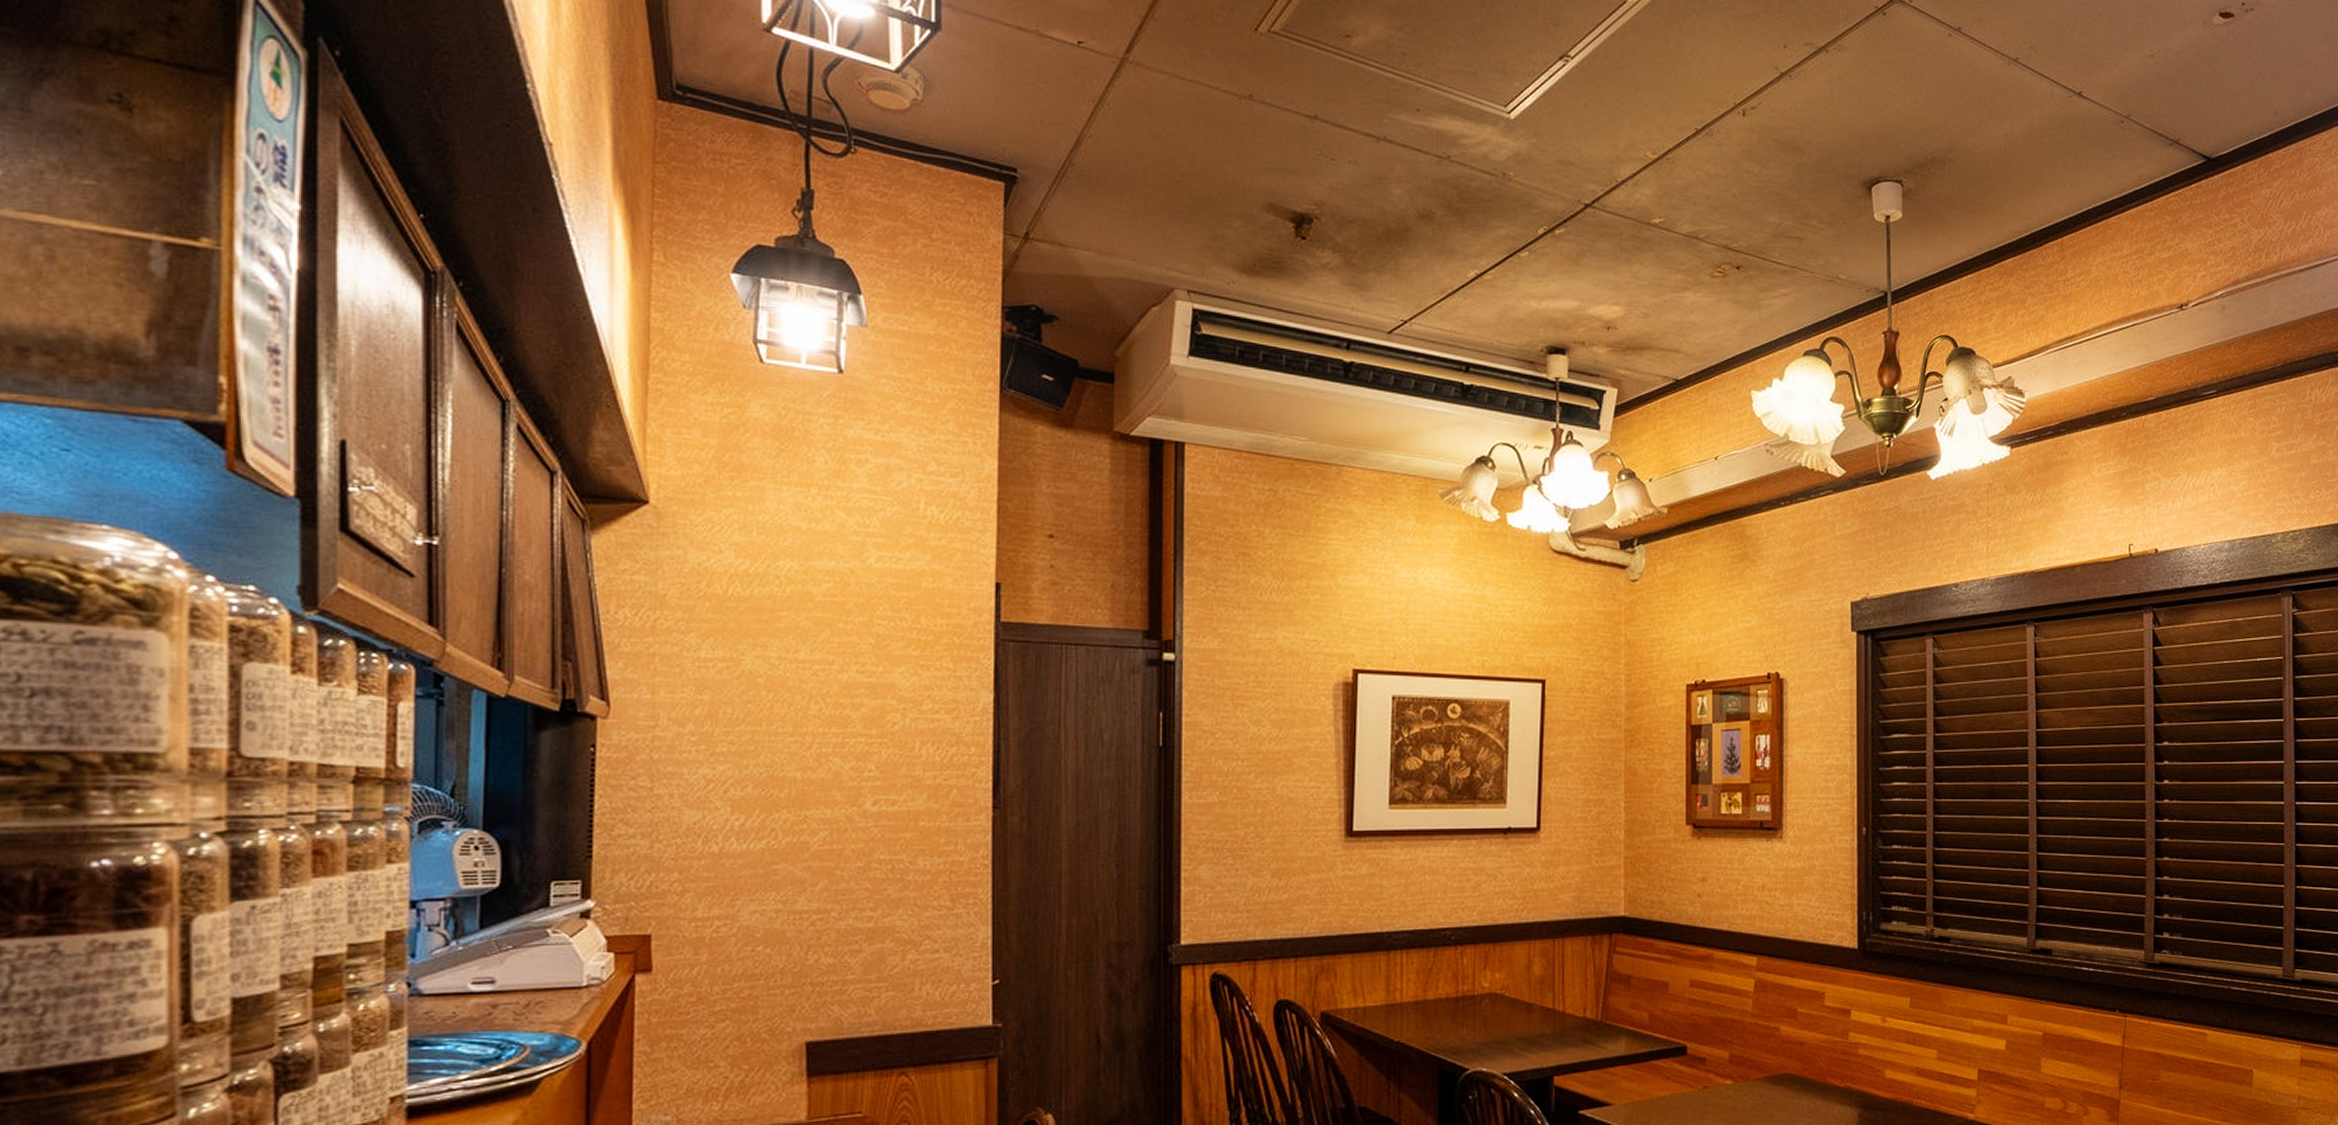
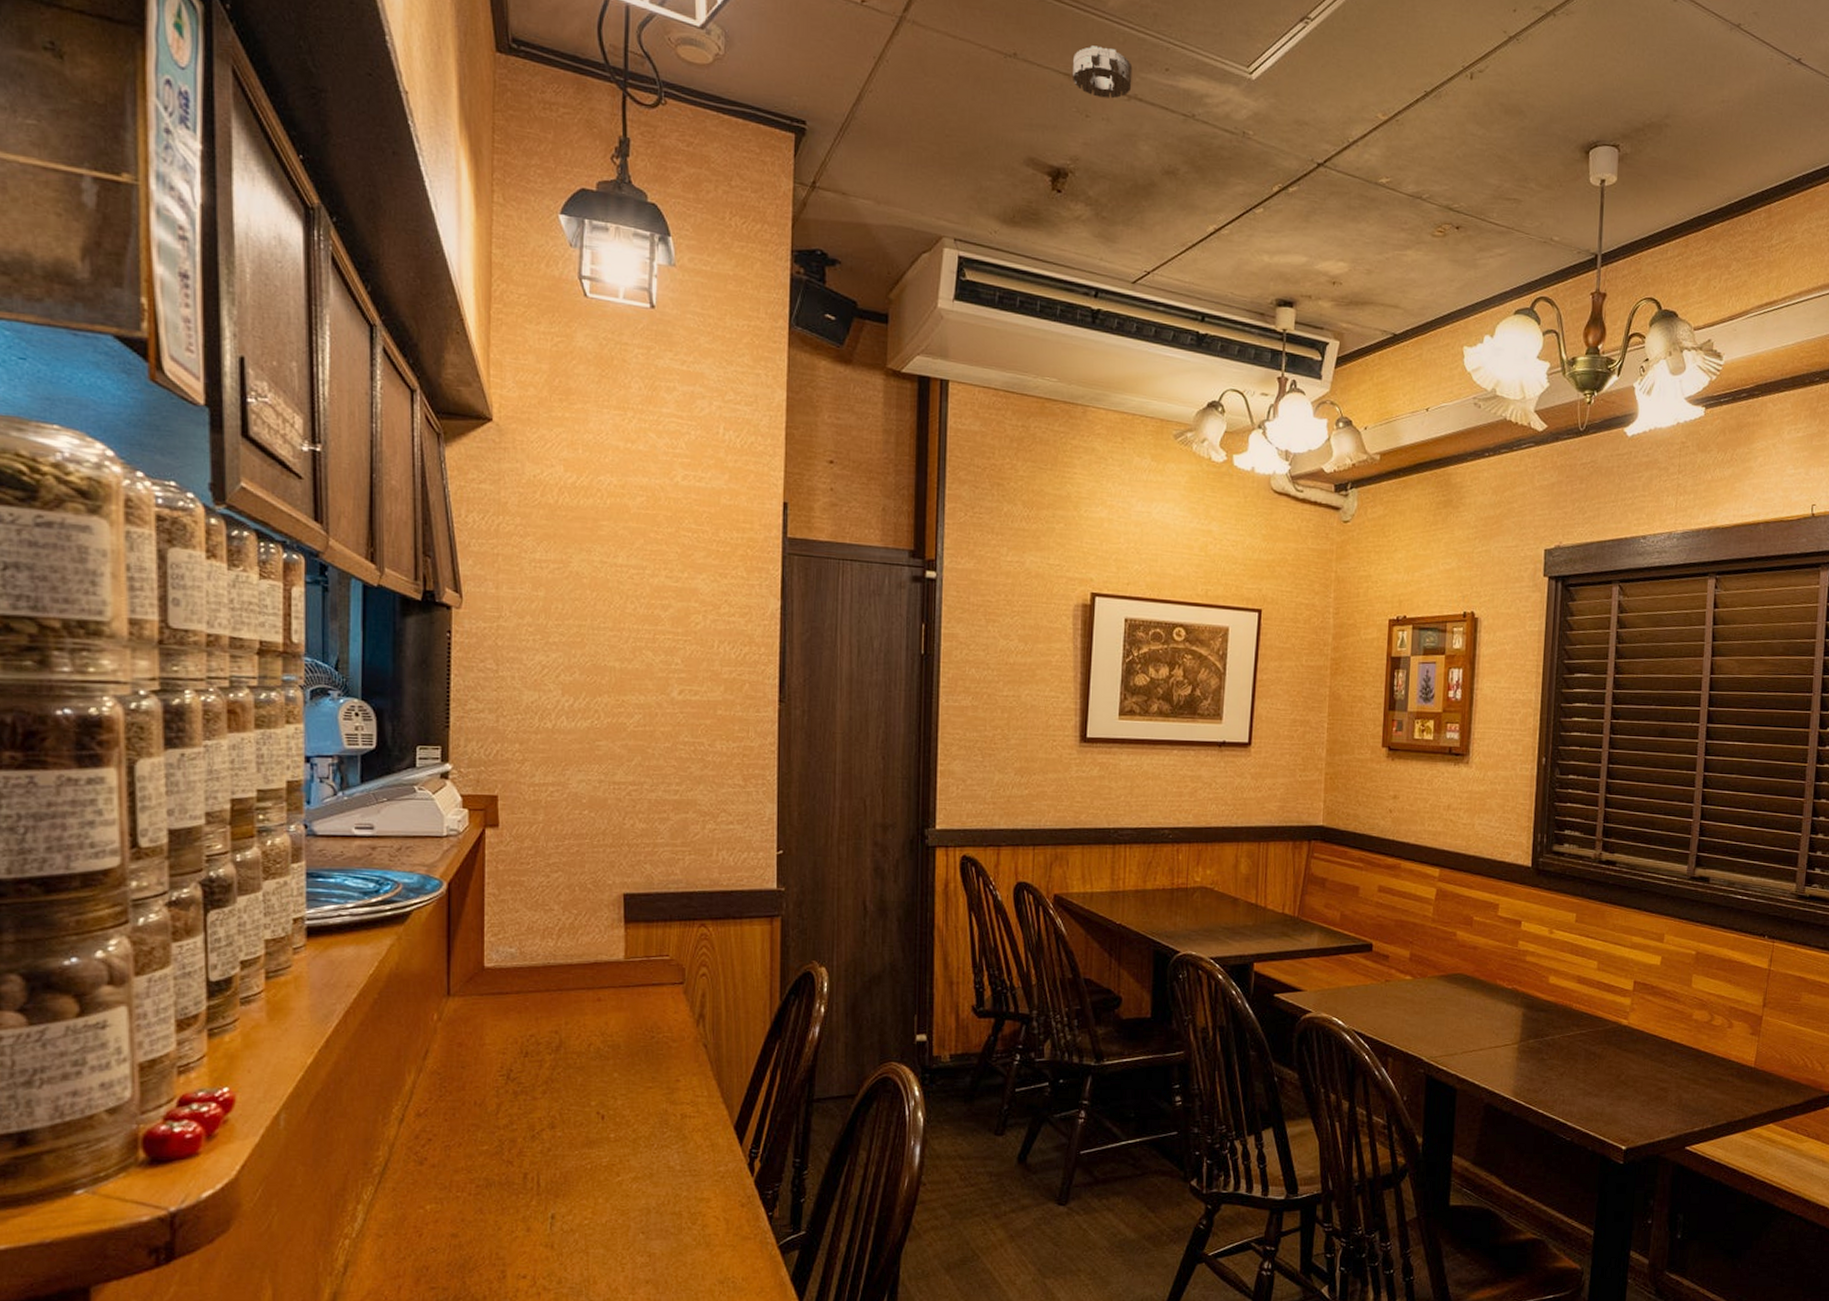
smoke detector: none [1315,86,1380,141] -> present [1073,45,1133,99]

